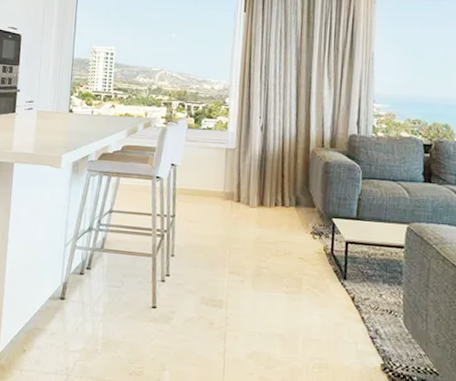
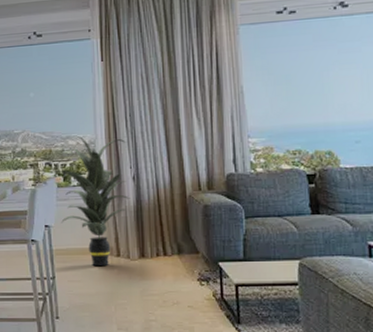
indoor plant: none [184,80,259,210] -> present [51,135,130,267]

